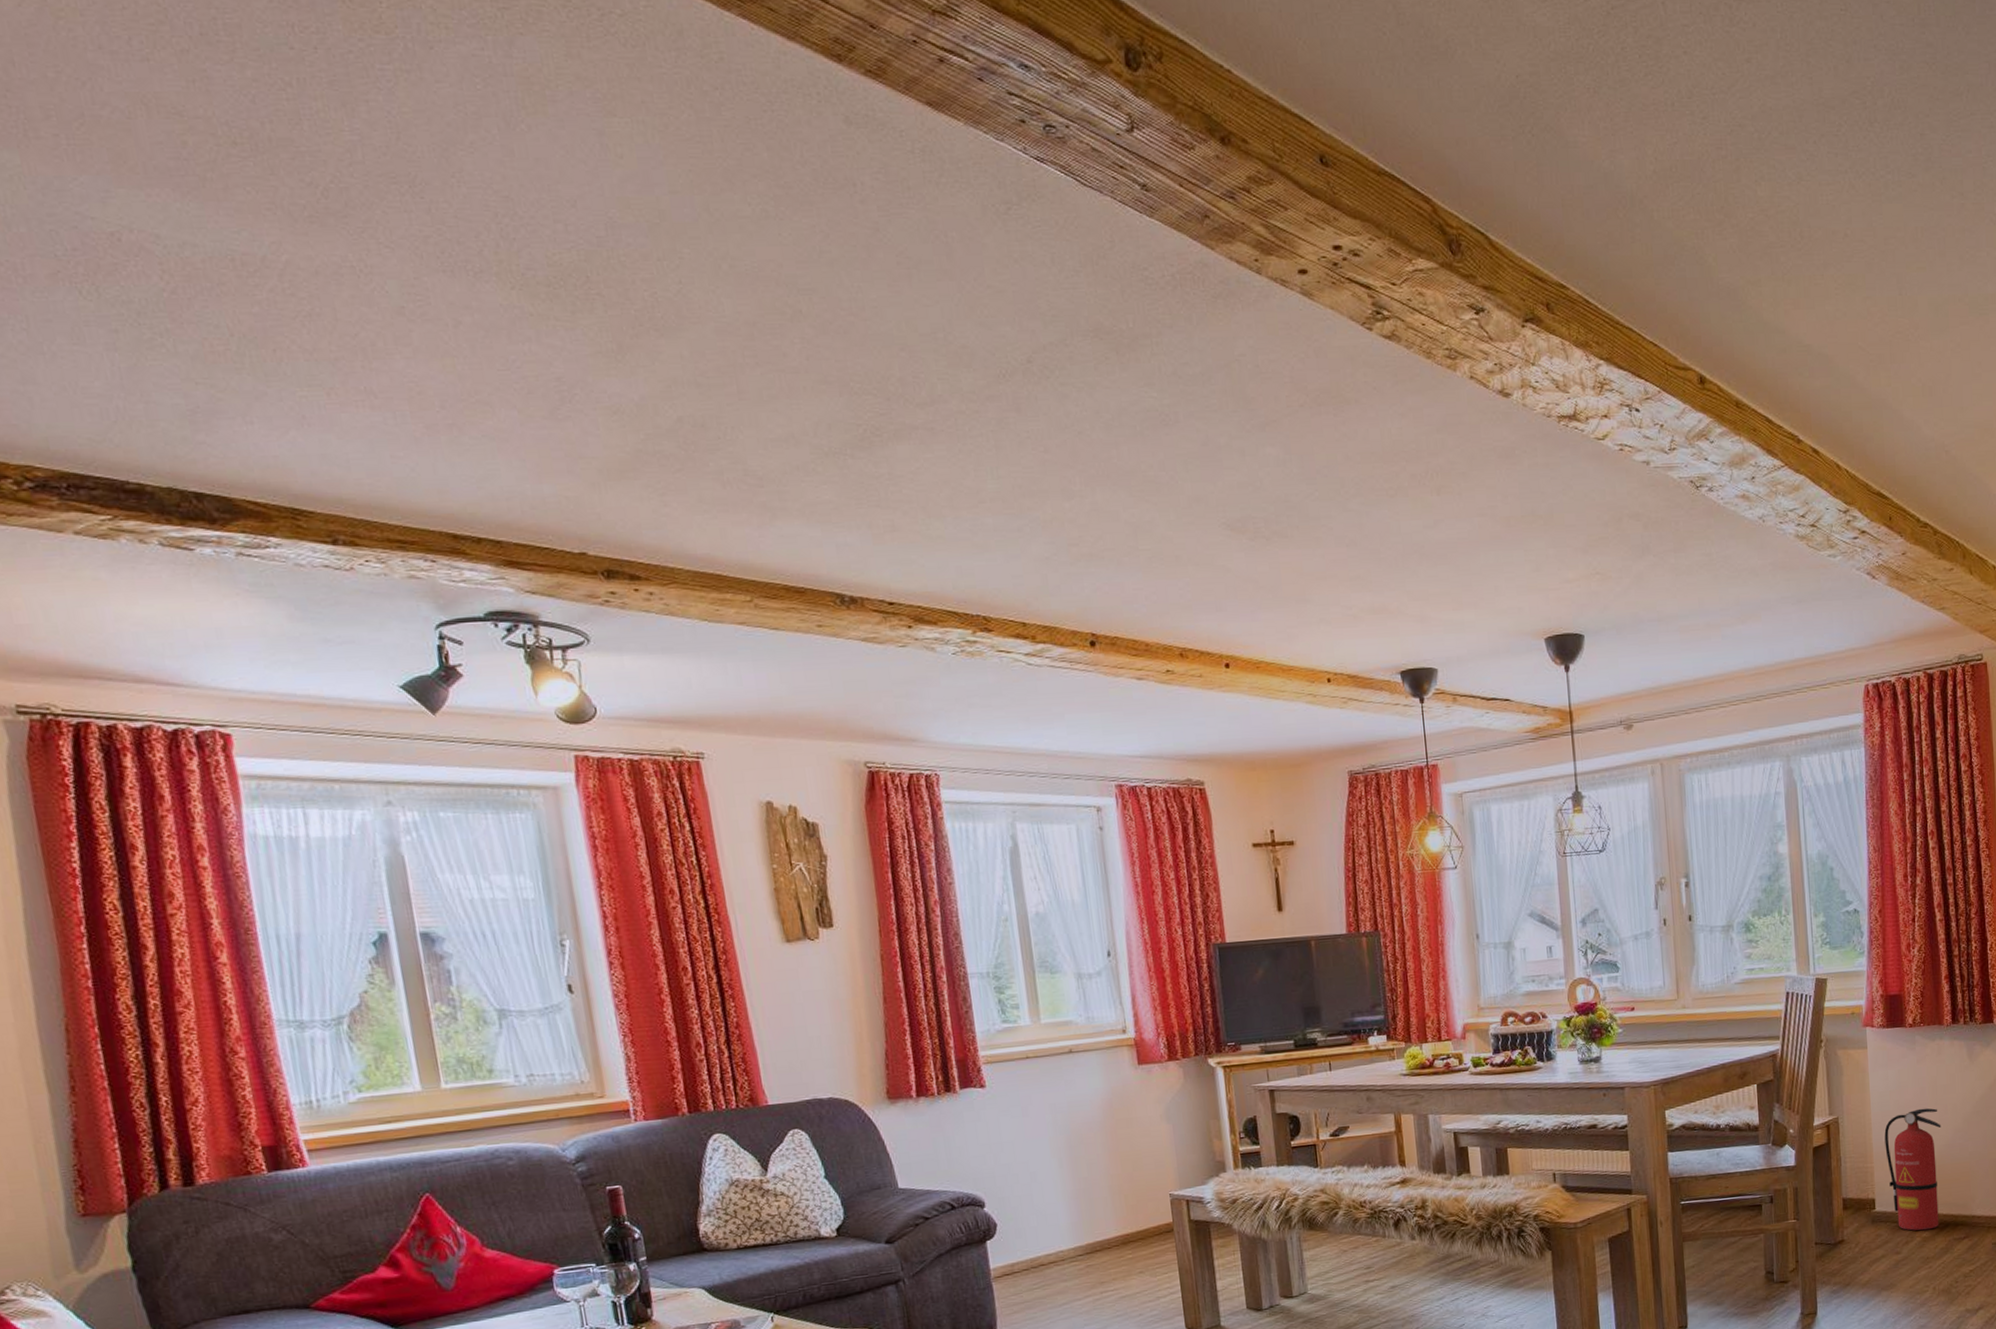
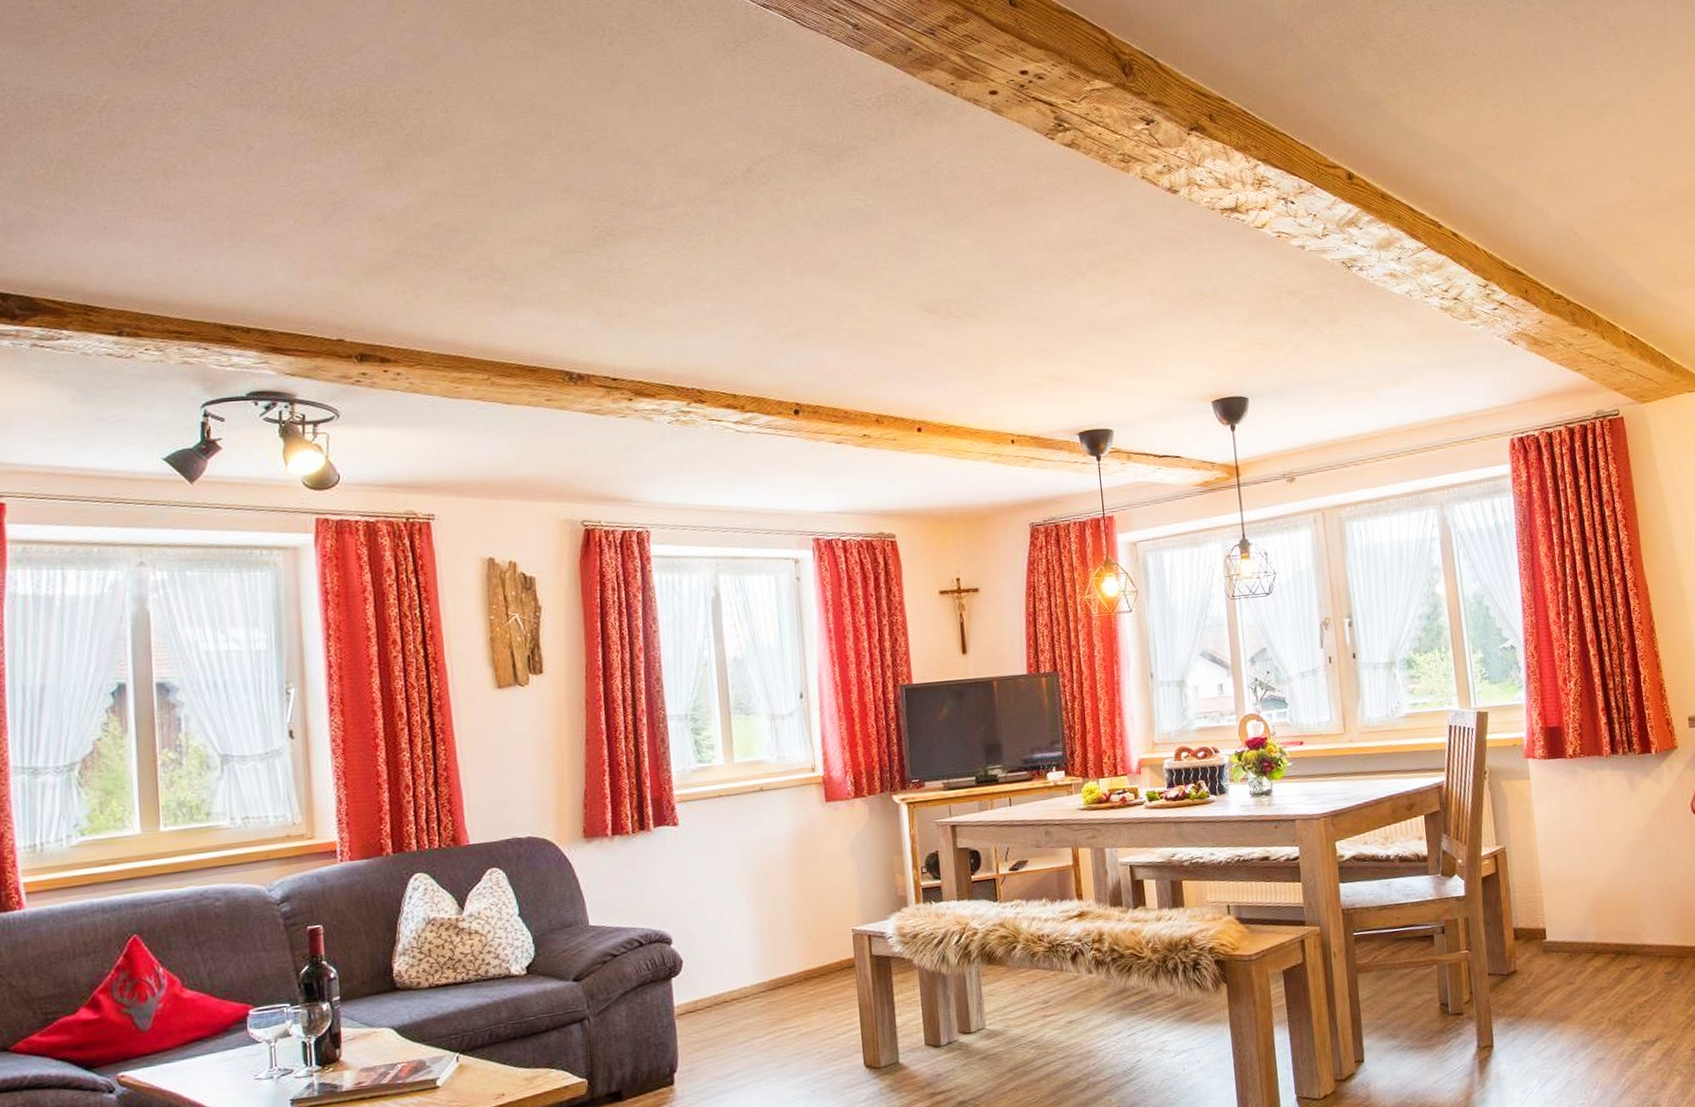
fire extinguisher: present [1884,1108,1941,1231] -> none [1551,837,1611,961]

